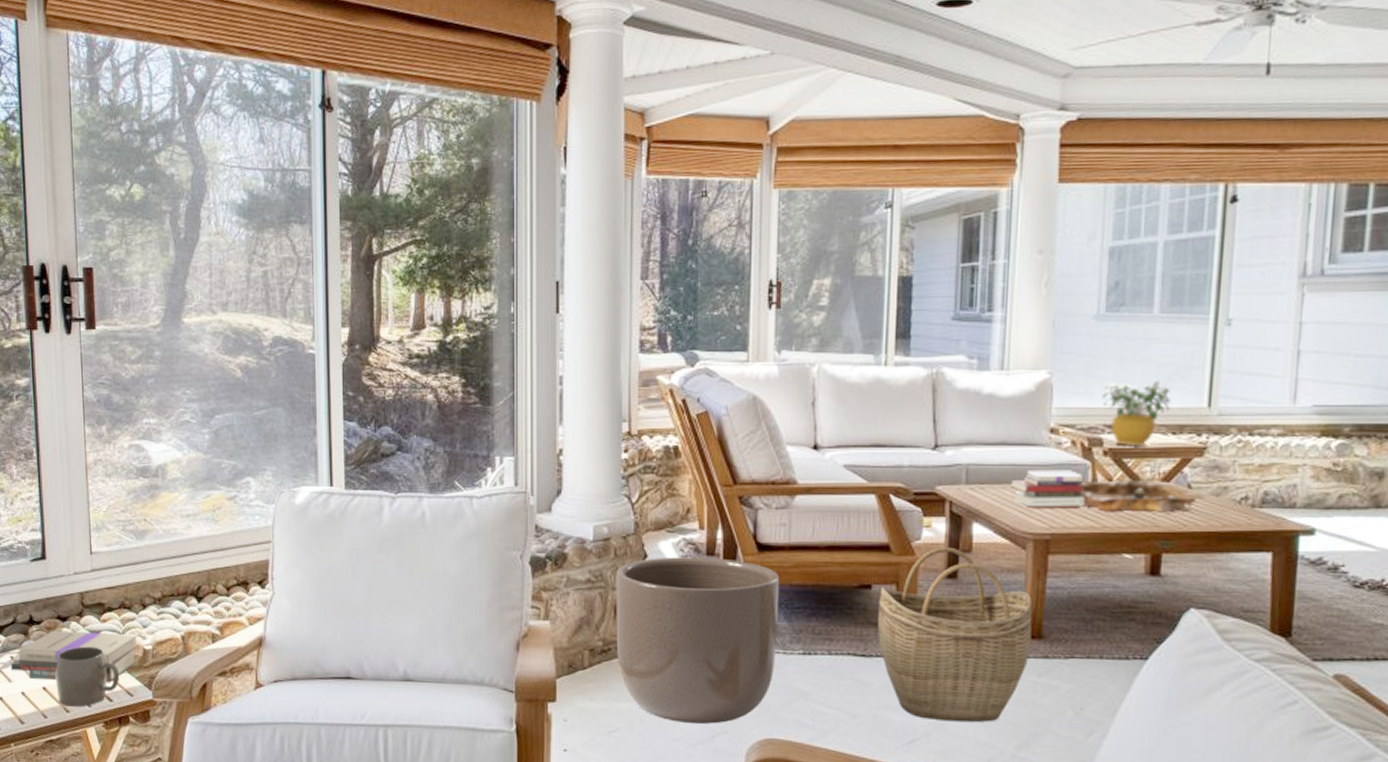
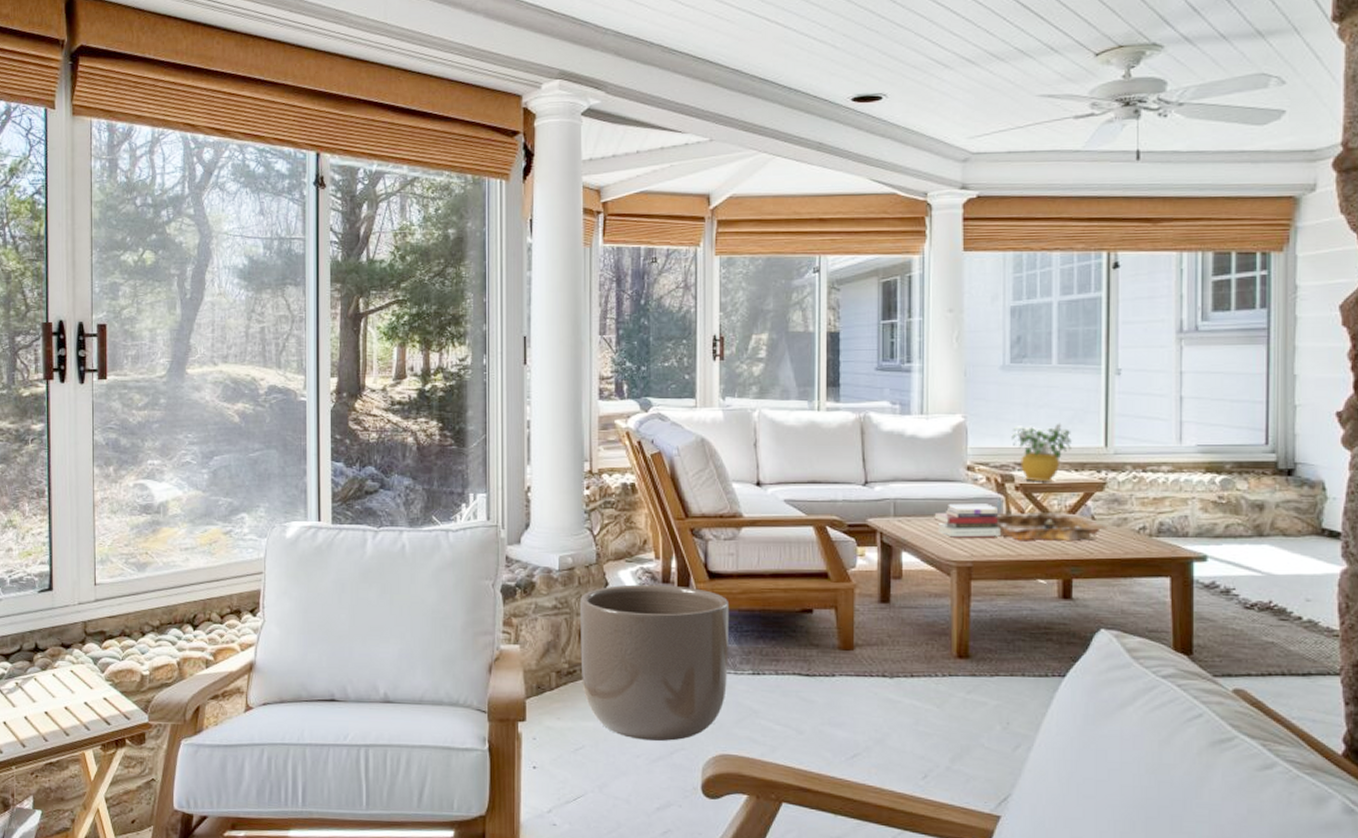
books: present [10,630,138,683] -> none [15,657,136,707]
mug: present [55,646,120,707] -> none [57,672,118,730]
woven basket: present [877,546,1032,722] -> none [819,573,959,737]

